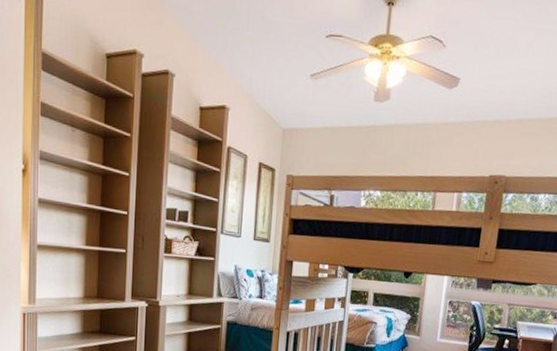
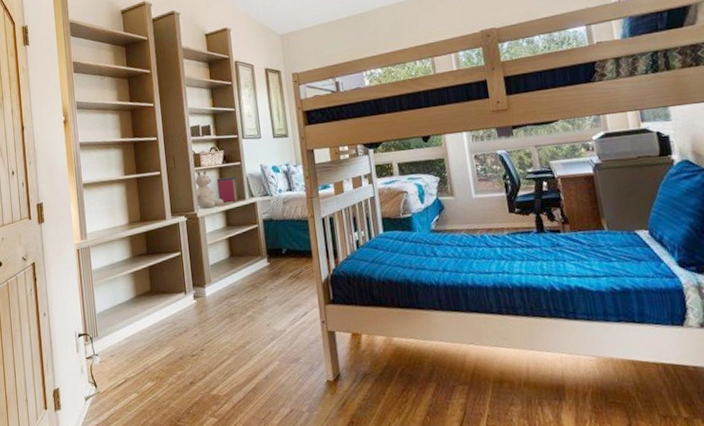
stuffed animal: none [159,258,189,300] -> present [194,170,224,209]
books: none [184,270,207,298] -> present [216,176,239,203]

